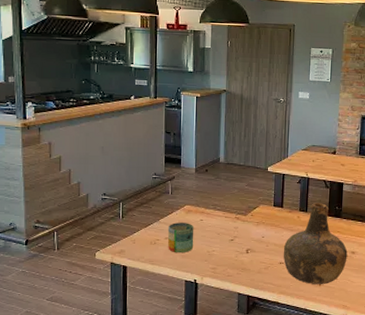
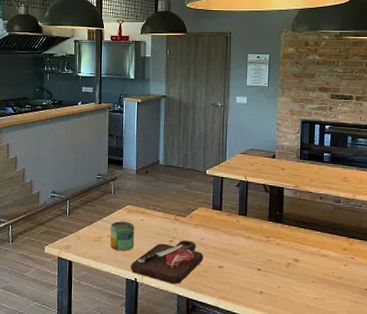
cutting board: none [190,239,265,282] -> present [130,240,204,284]
bottle: present [283,203,348,284] -> none [222,207,290,292]

